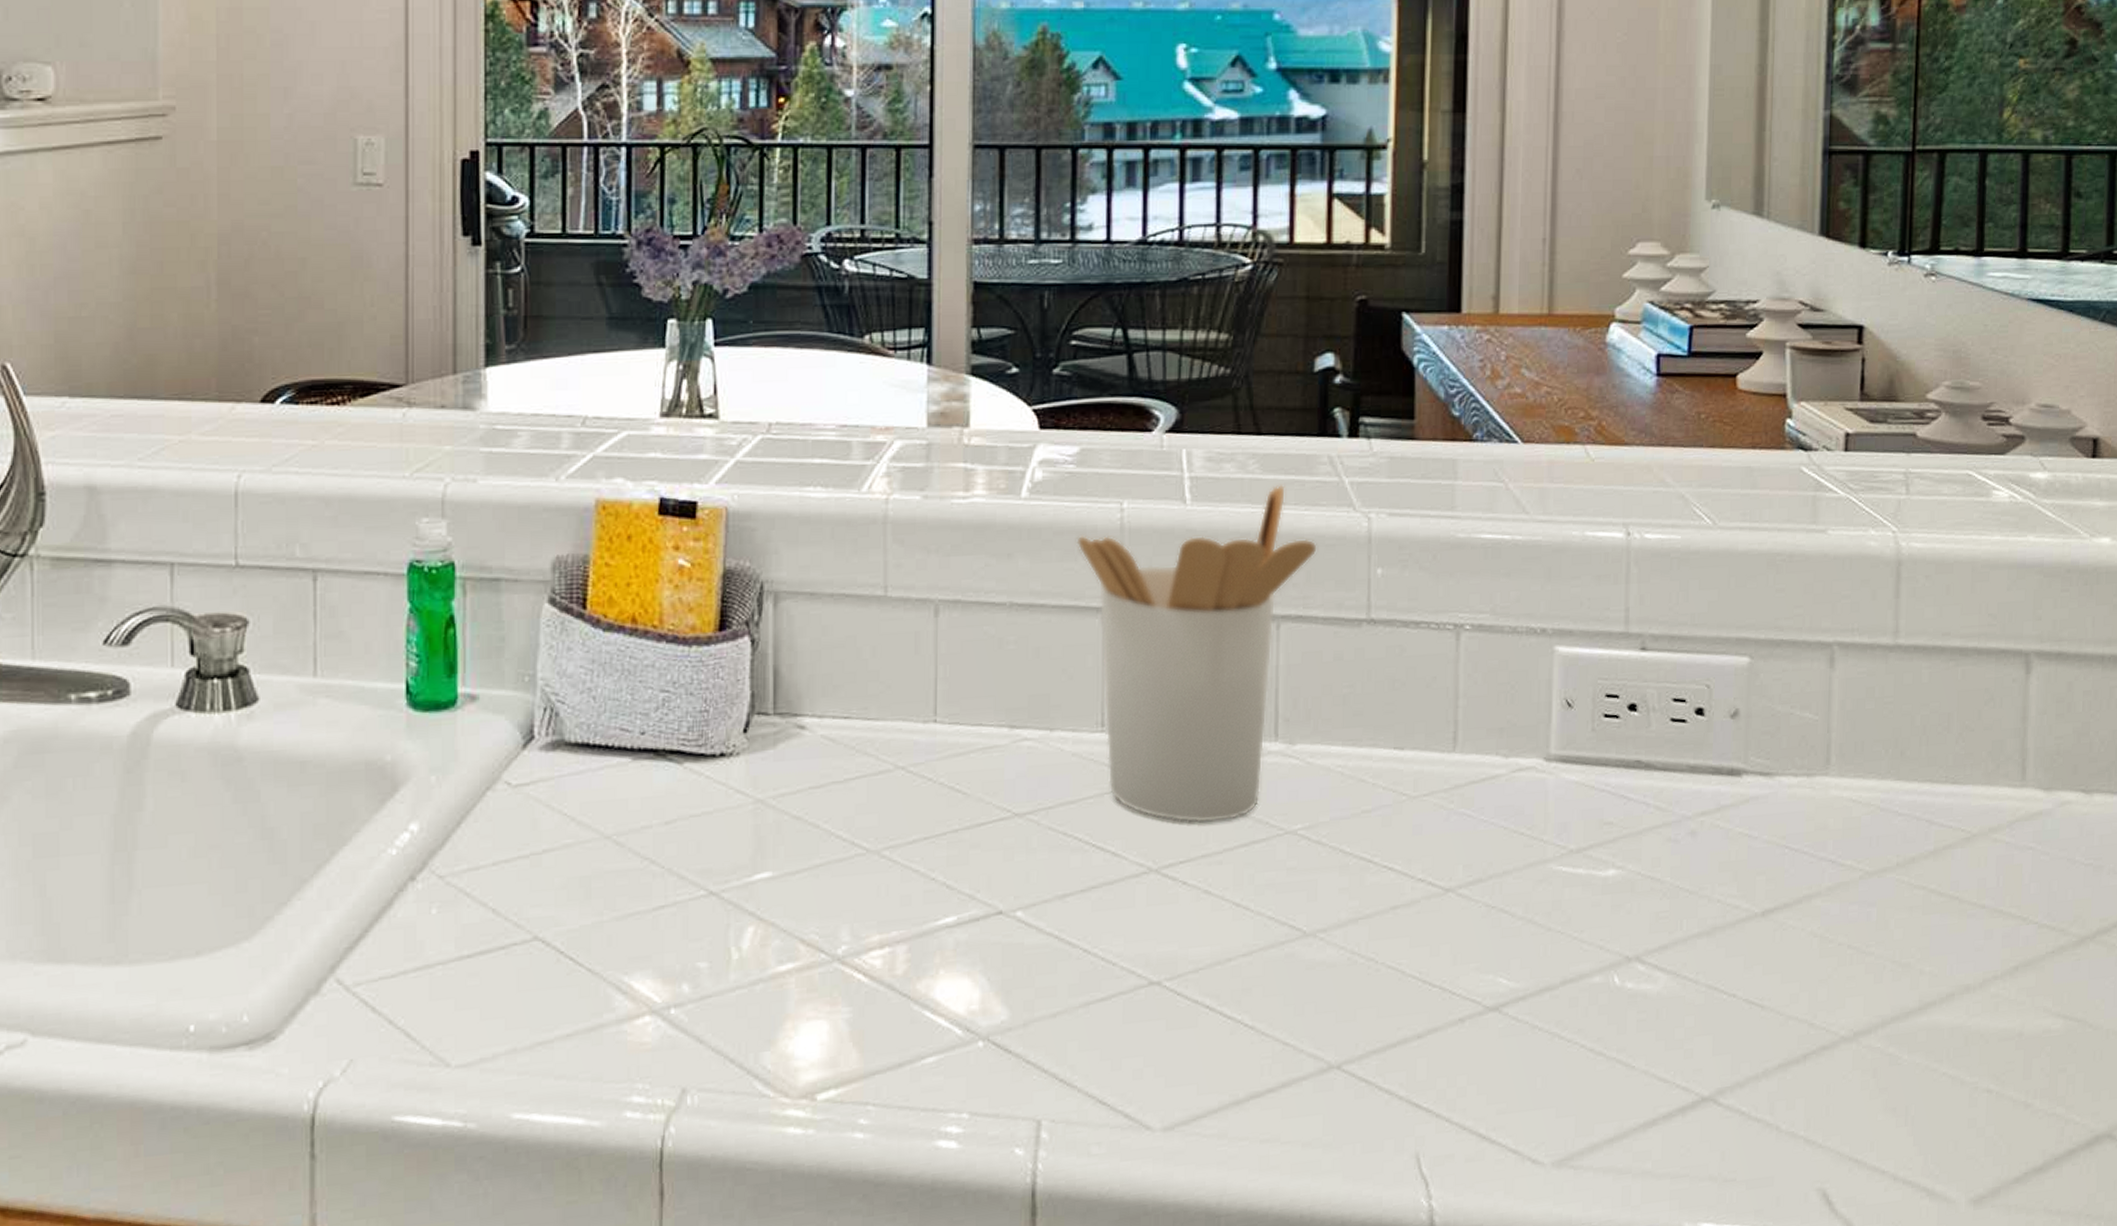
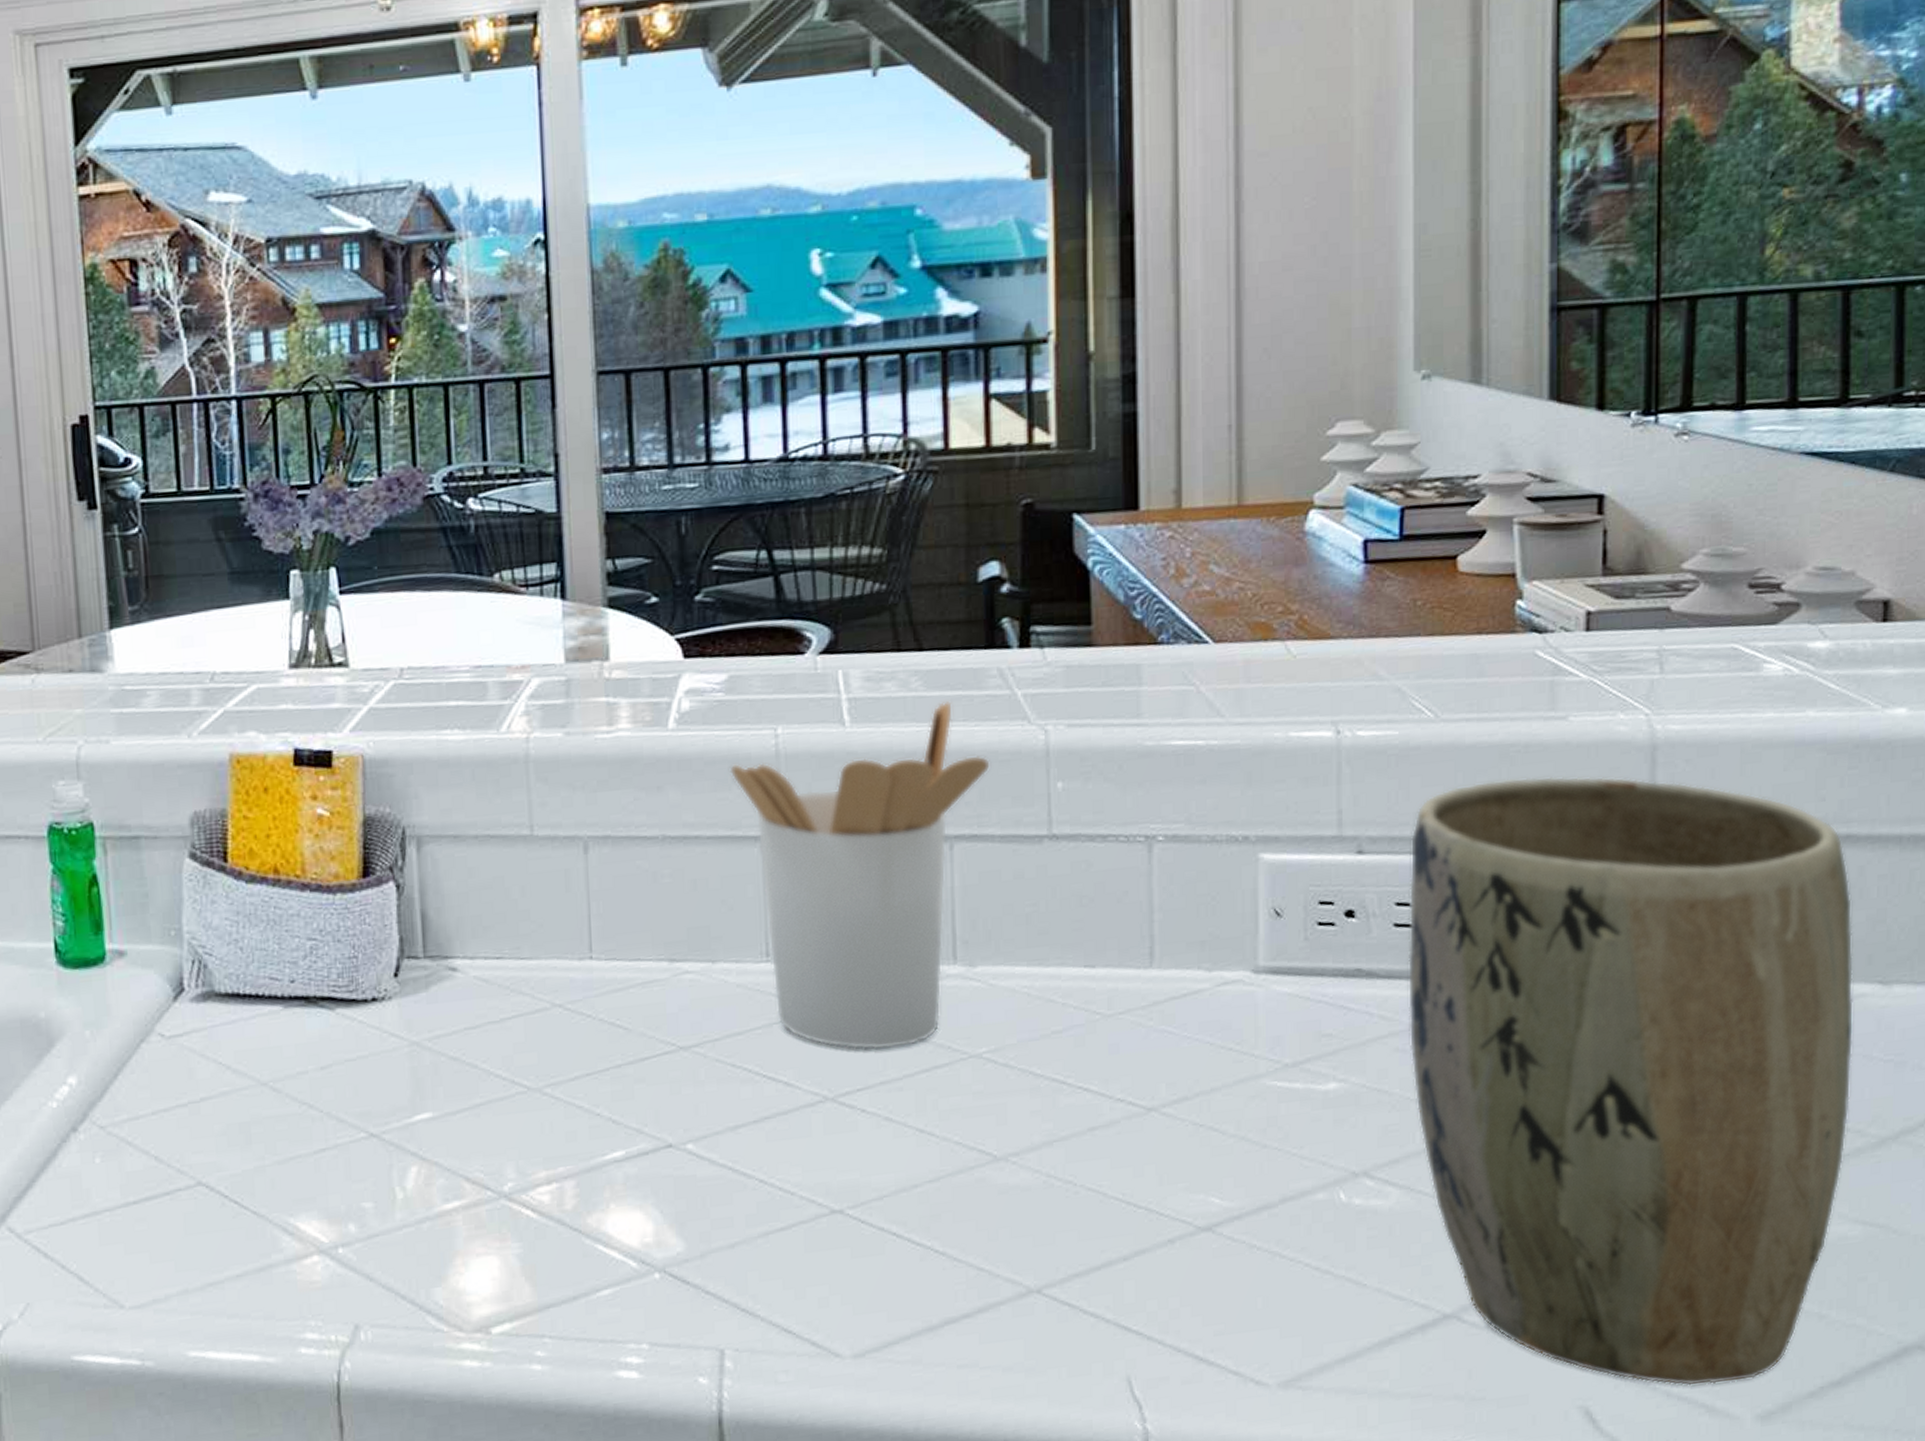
plant pot: none [1680,585,2062,1171] -> present [1407,776,1854,1386]

